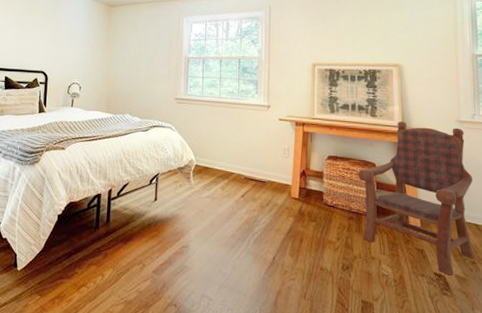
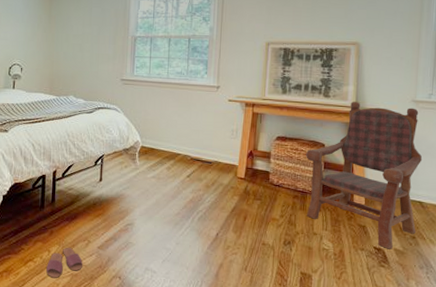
slippers: none [100,271,137,305] -> present [46,247,82,278]

